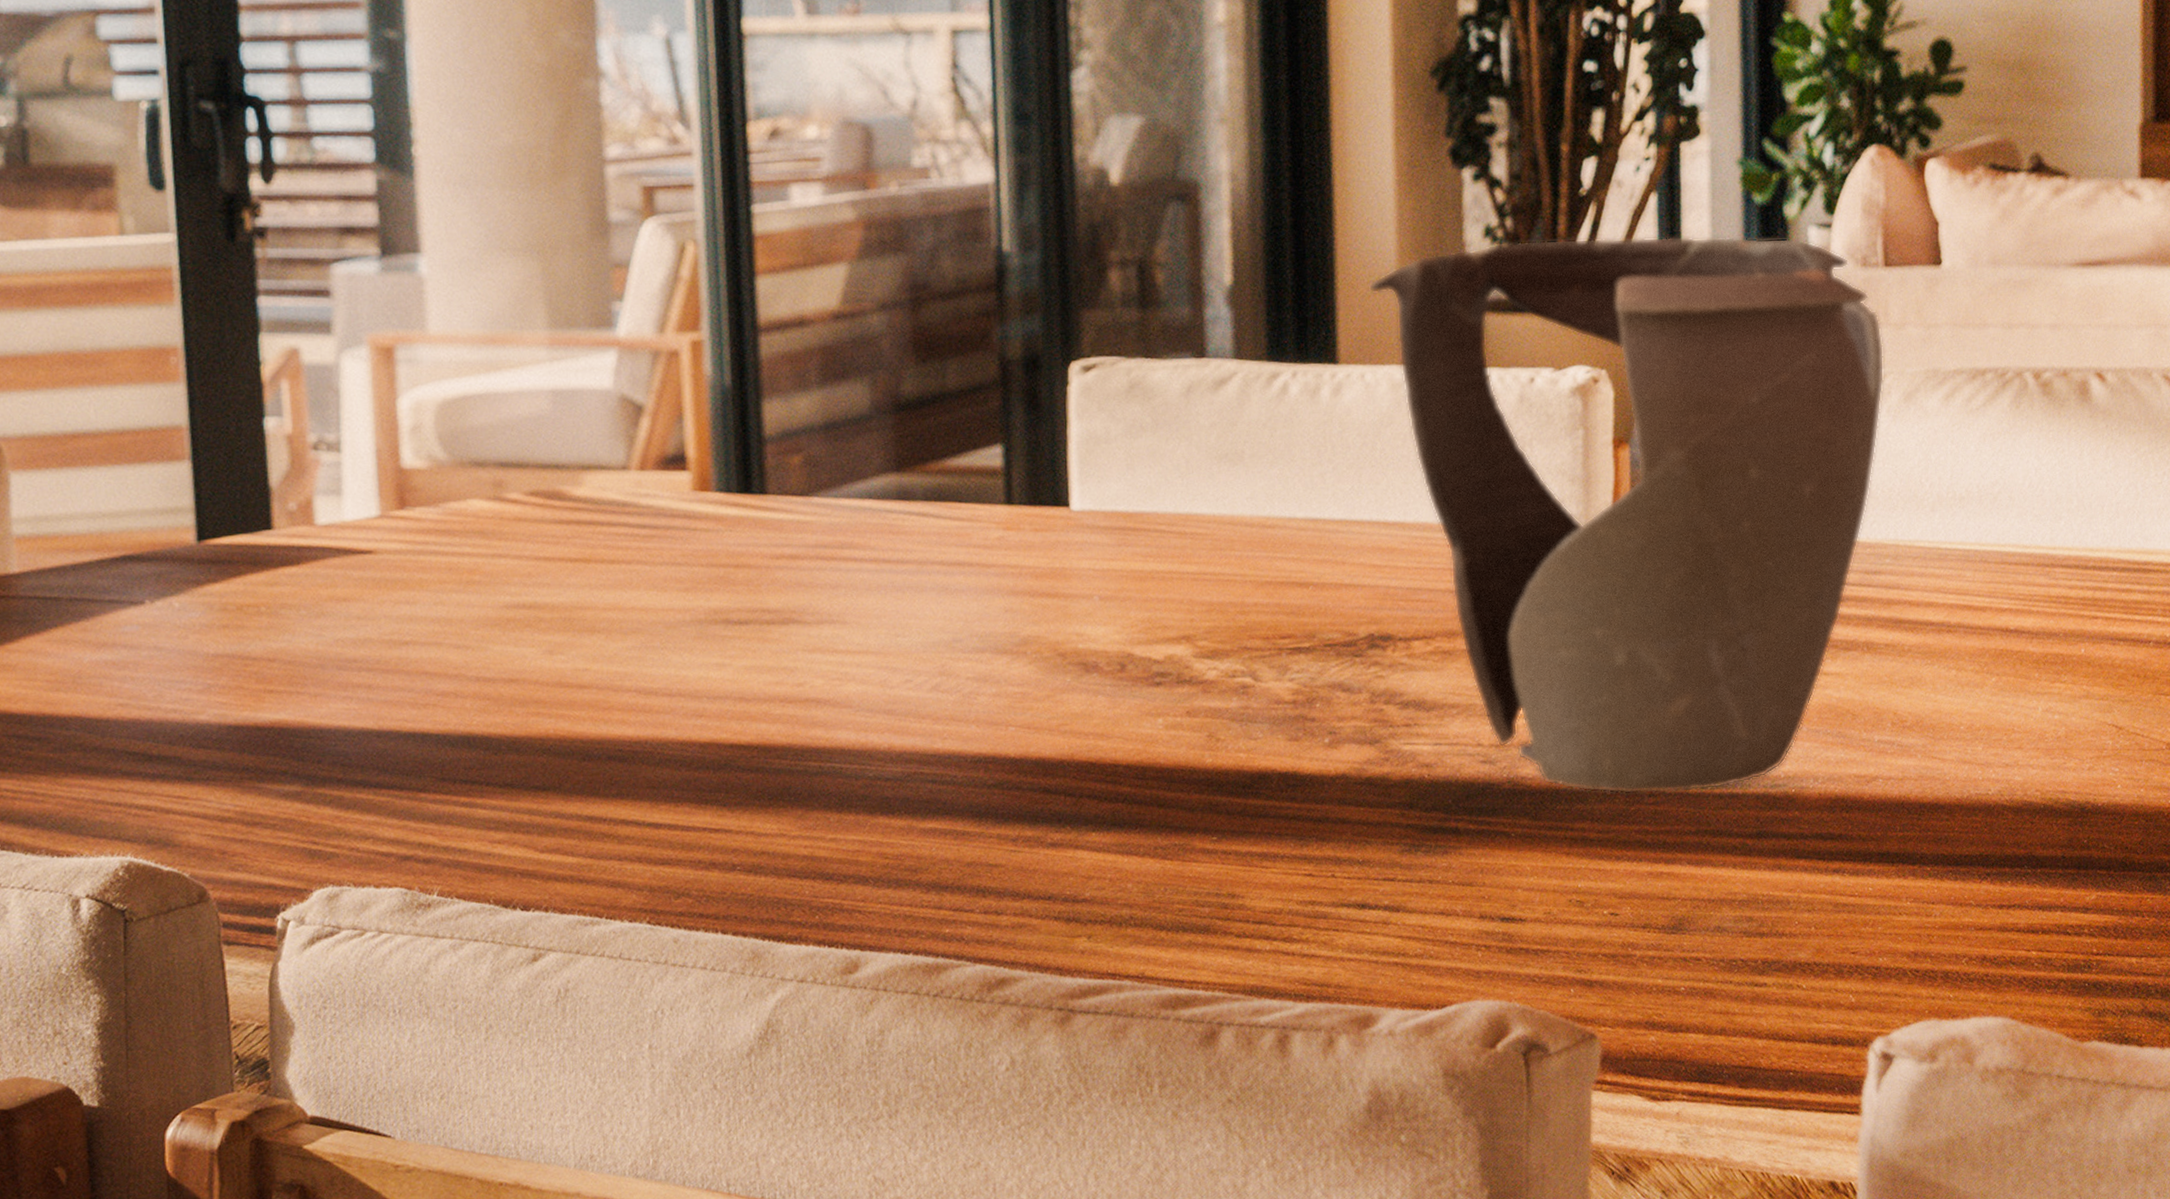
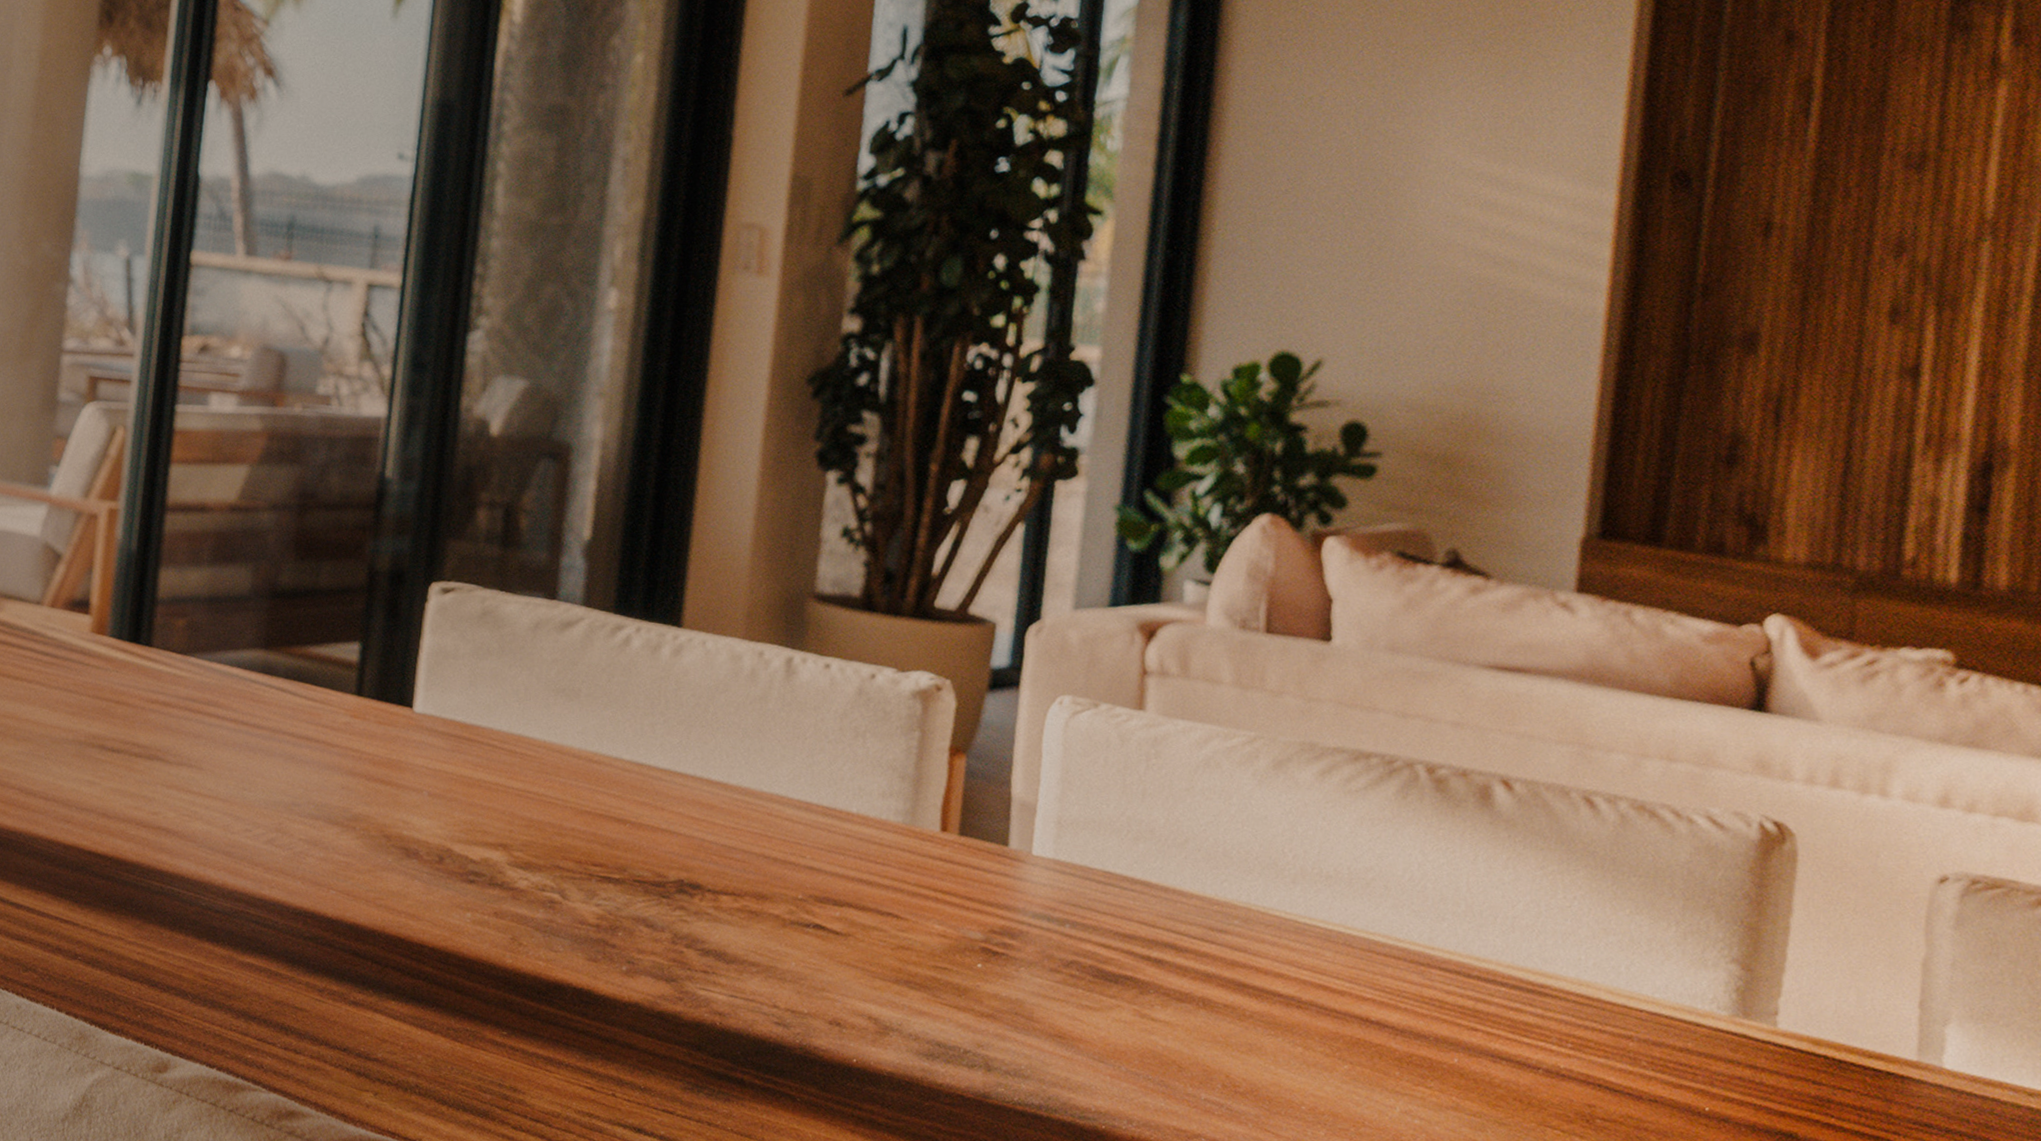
decorative bowl: present [1368,236,1885,794] -> none [720,544,1257,1107]

